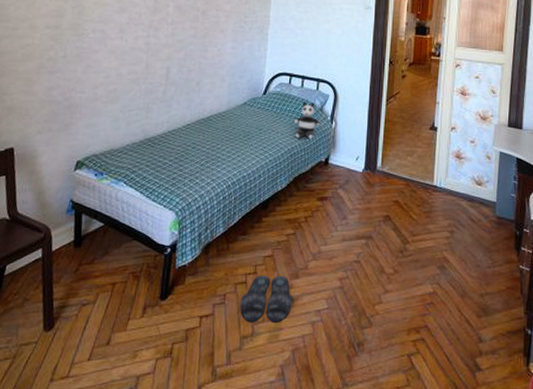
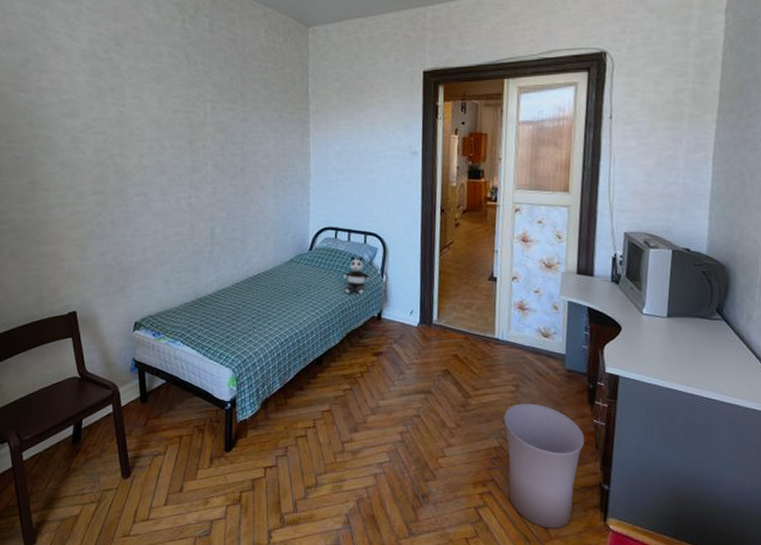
slippers: present [240,275,294,323] -> none [302,429,354,474]
waste bin: none [439,249,511,375] -> present [504,403,585,529]

